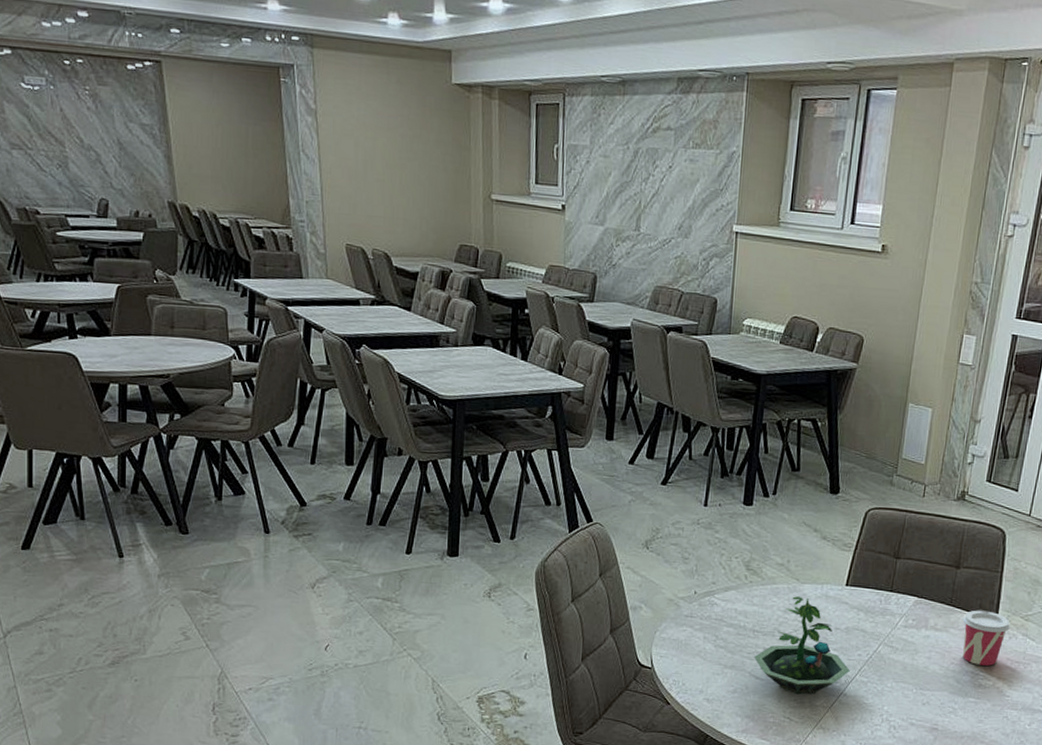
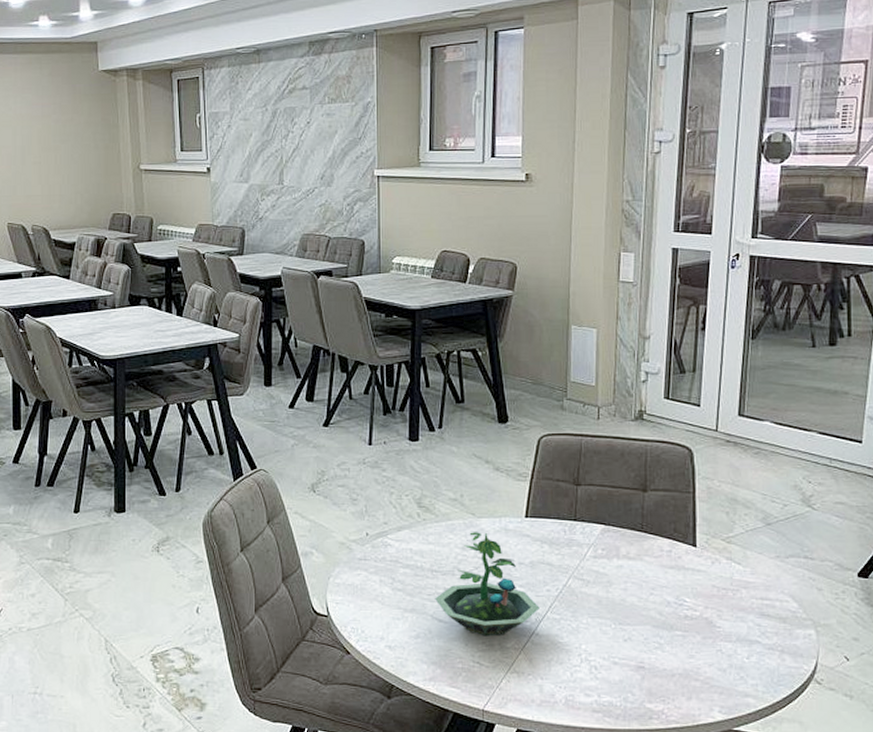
cup: present [963,610,1011,666] -> none [657,534,712,595]

